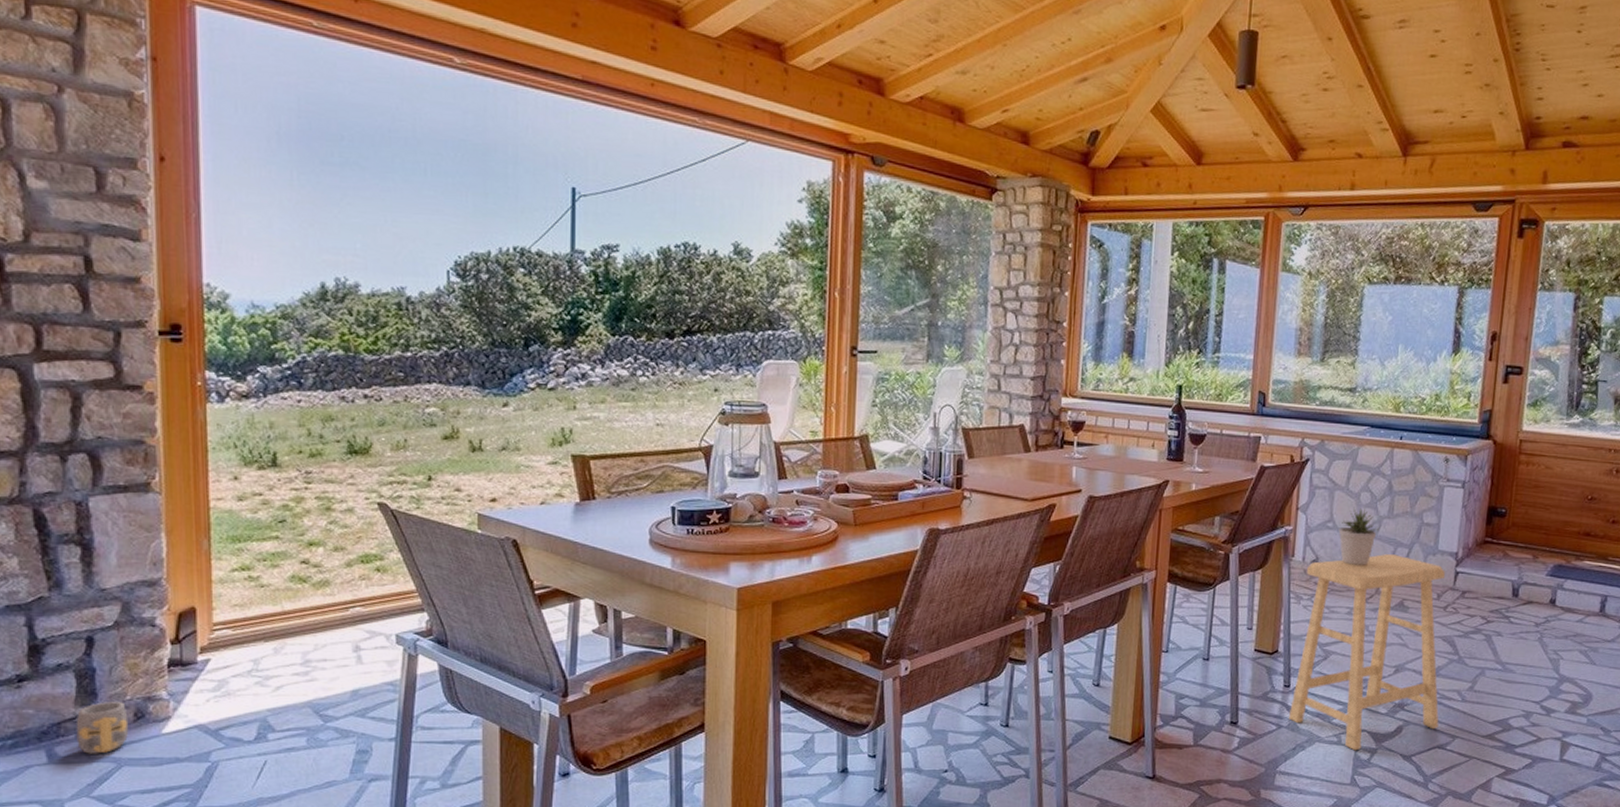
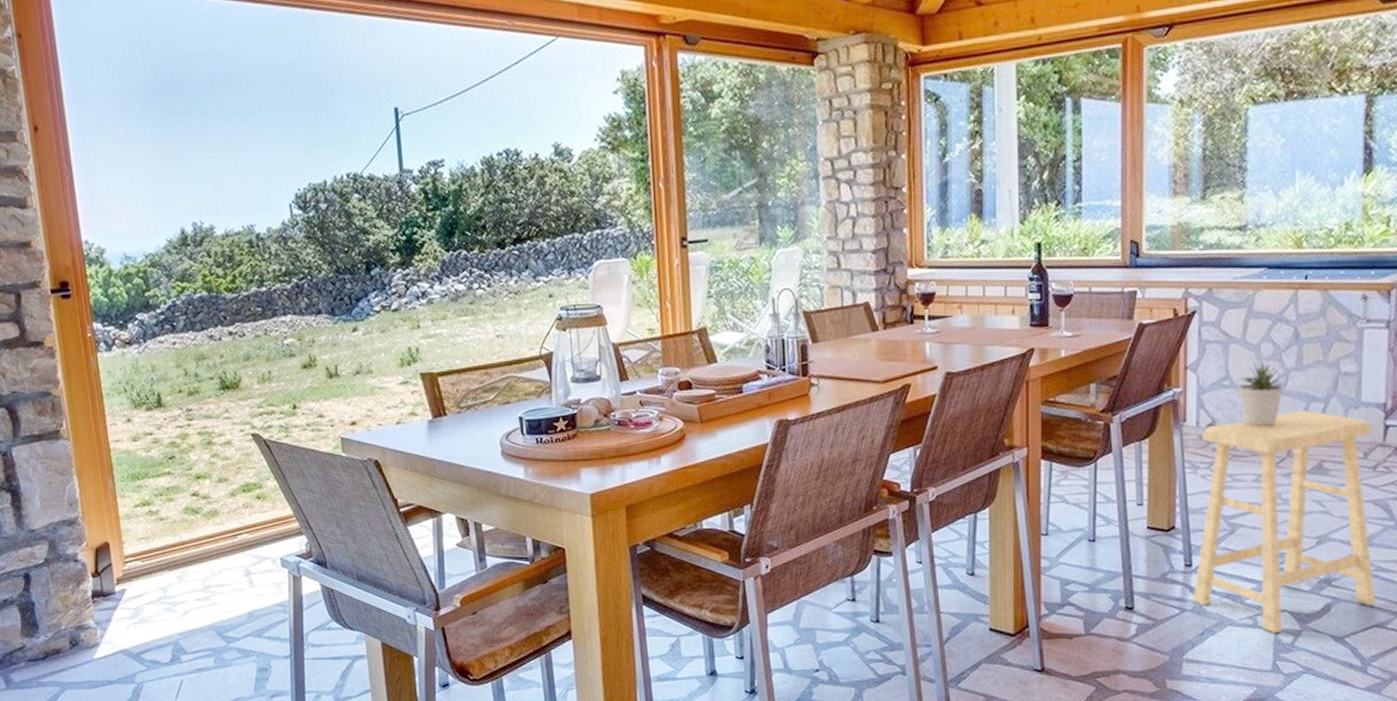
planter: present [76,702,129,754] -> none [24,632,68,679]

